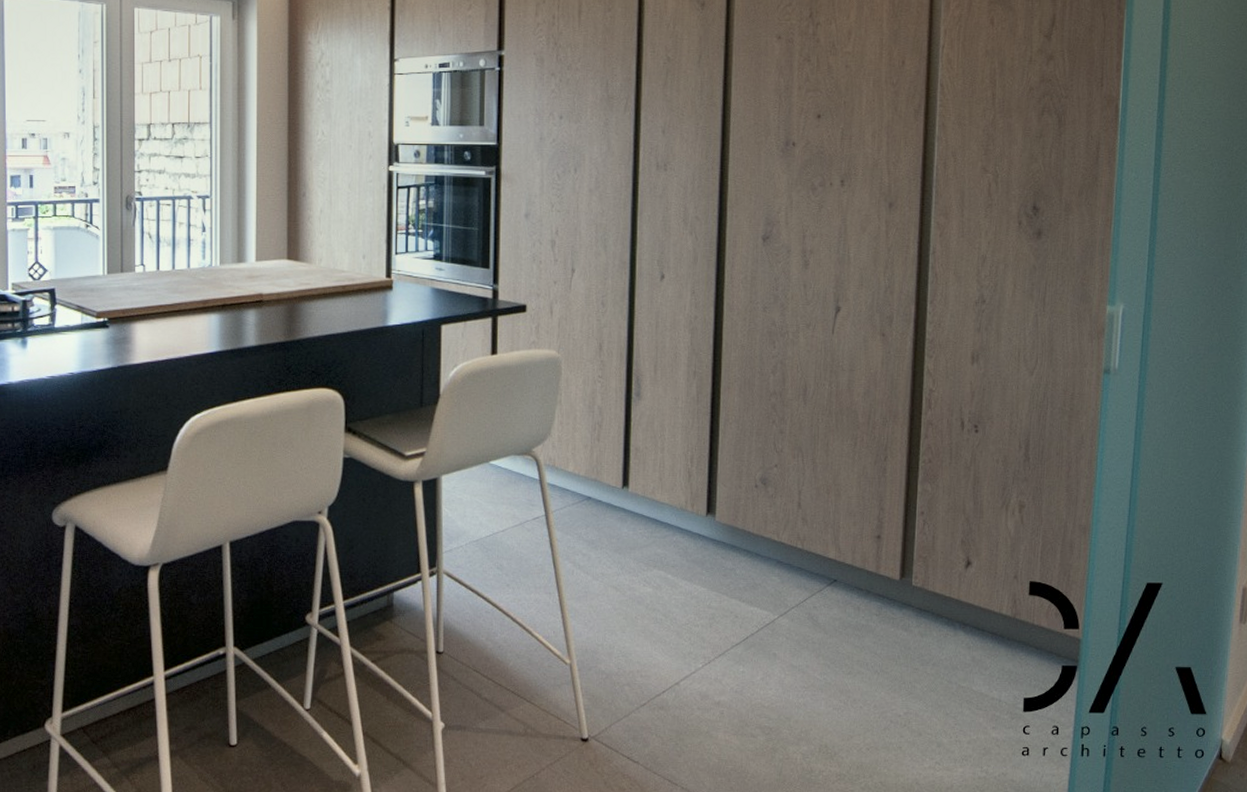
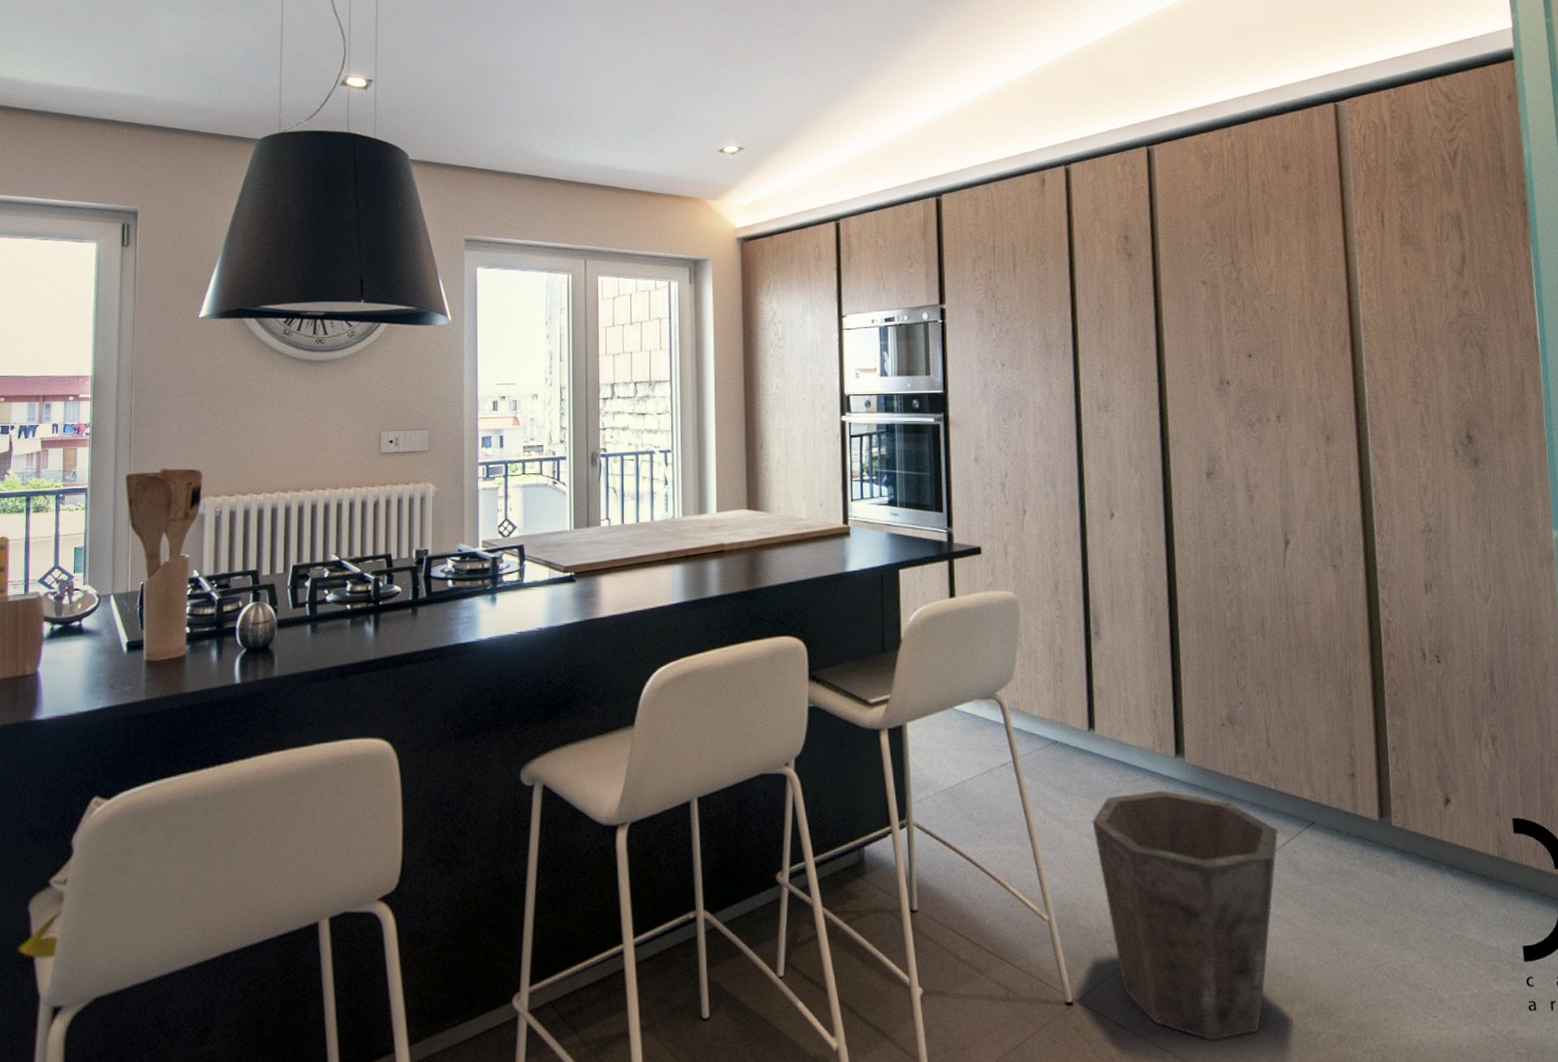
waste bin: none [619,546,800,775] -> present [1092,790,1278,1040]

